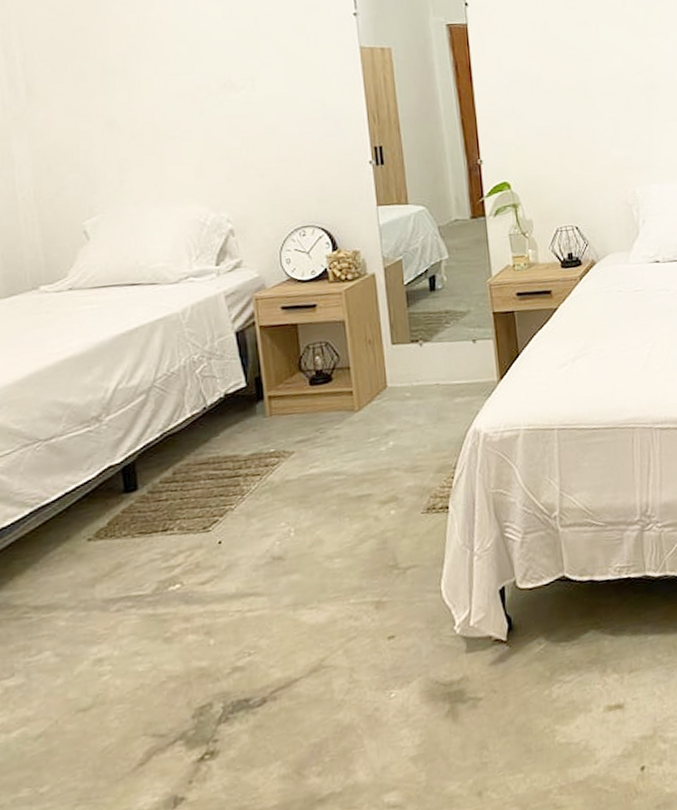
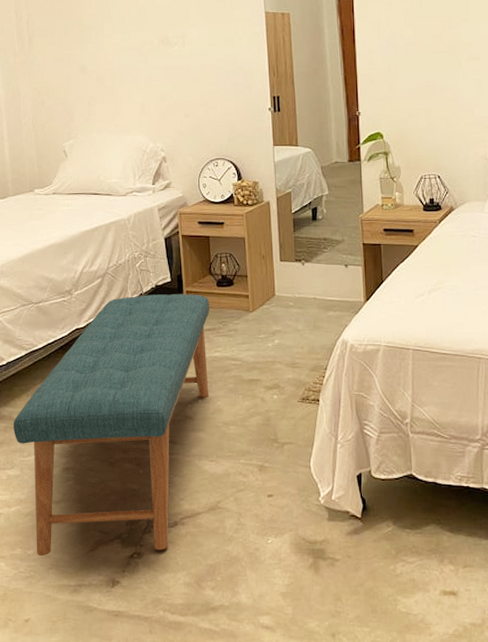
bench: none [11,398,305,792] -> present [13,294,210,557]

